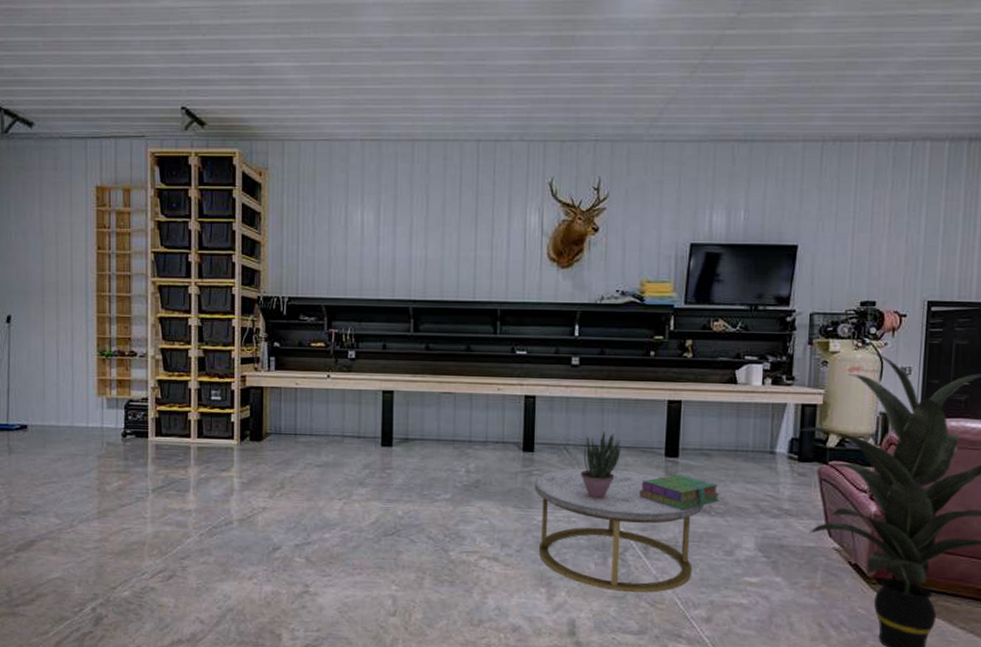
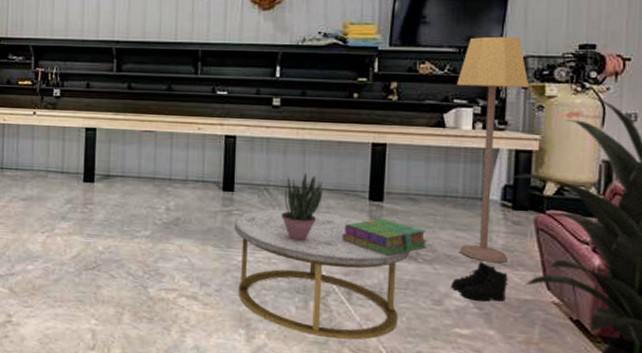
boots: none [740,511,795,550] -> present [450,261,509,302]
lamp: none [748,294,815,513] -> present [457,36,529,263]

